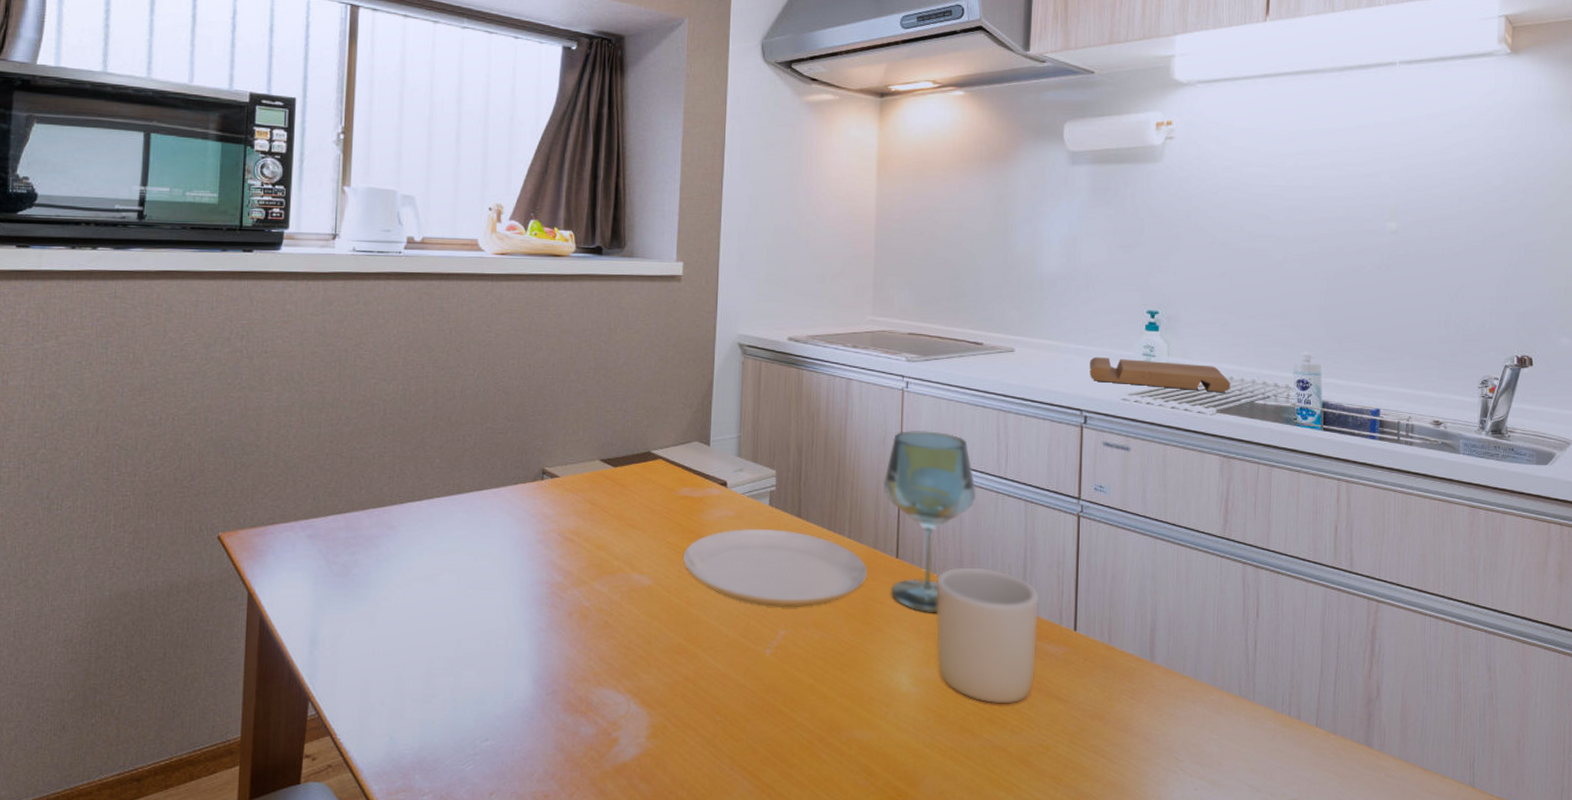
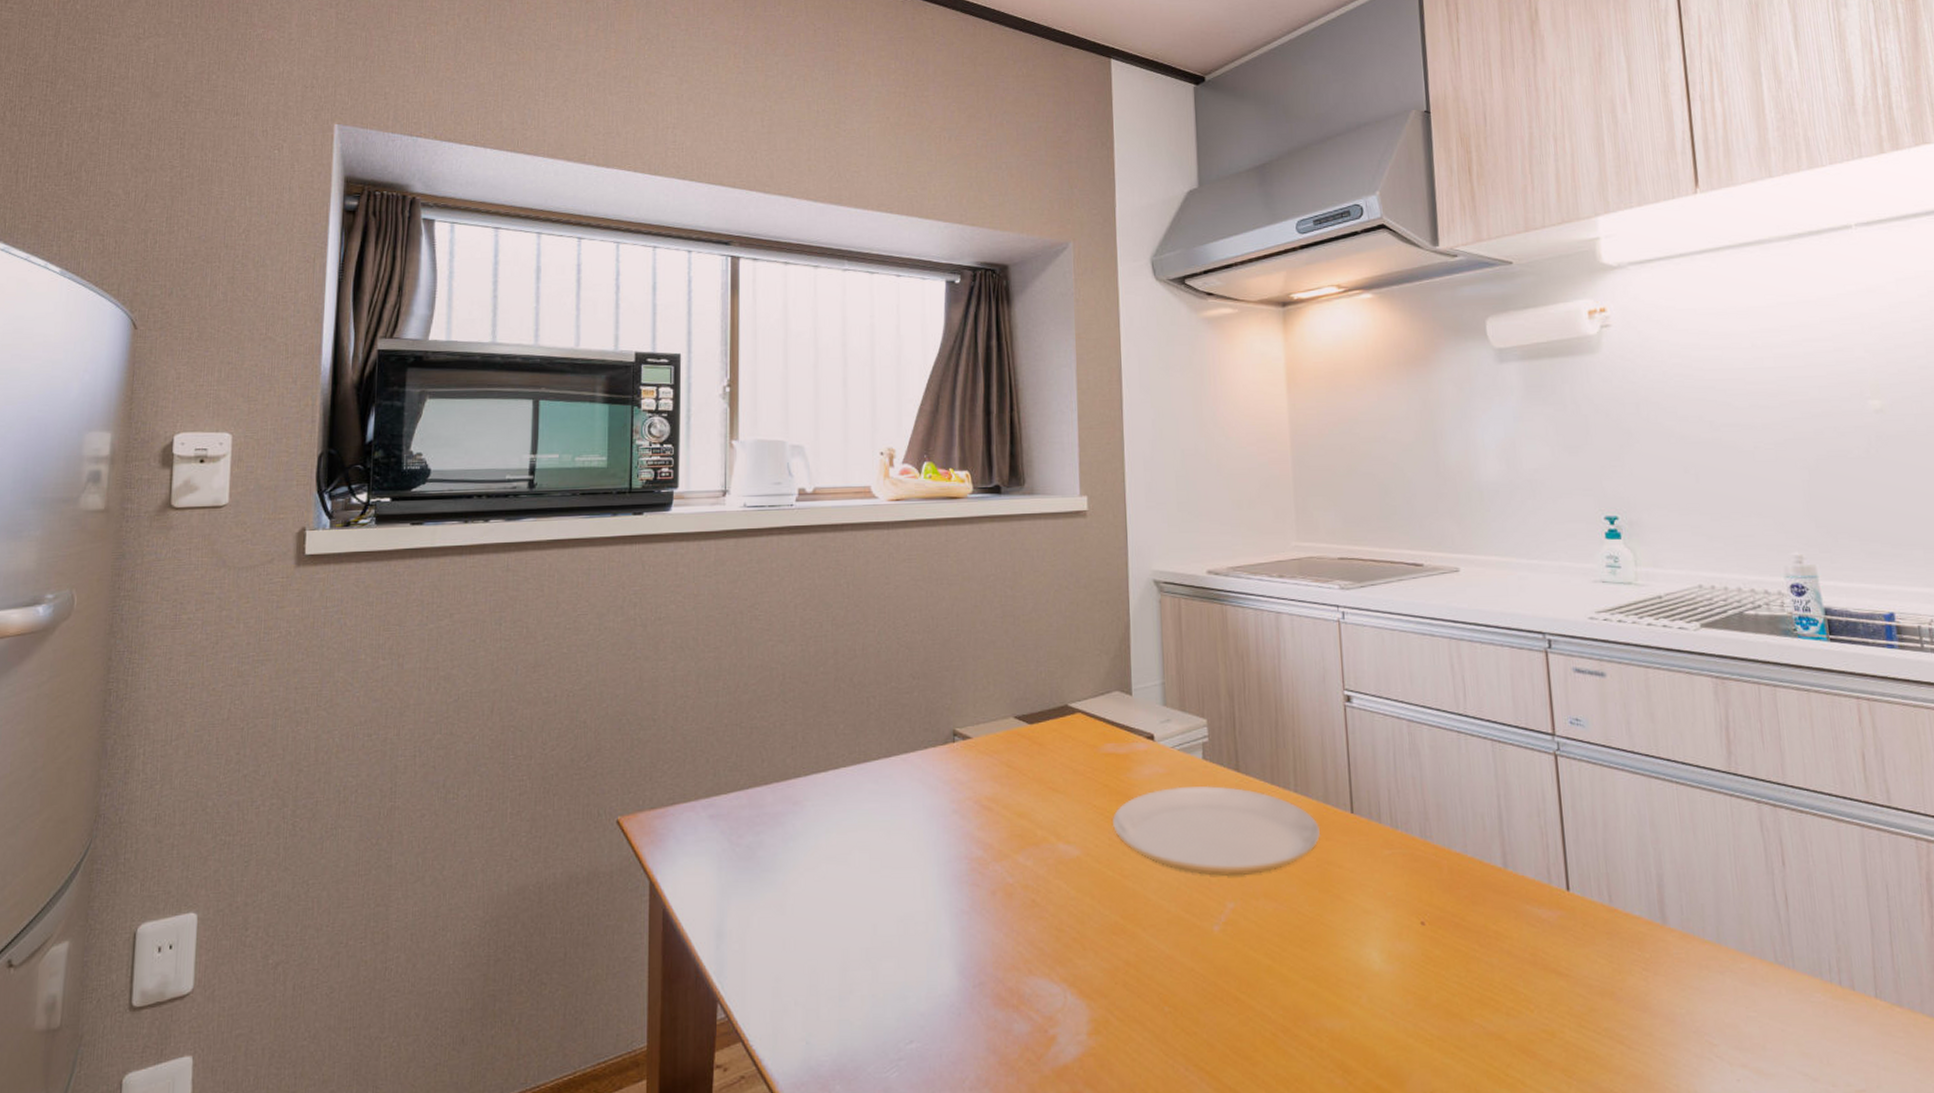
wine glass: present [883,431,977,612] -> none [1327,666,1434,875]
mug: present [936,567,1040,704] -> none [1399,819,1528,982]
cutting board: present [1090,357,1230,392] -> none [1546,572,1713,604]

